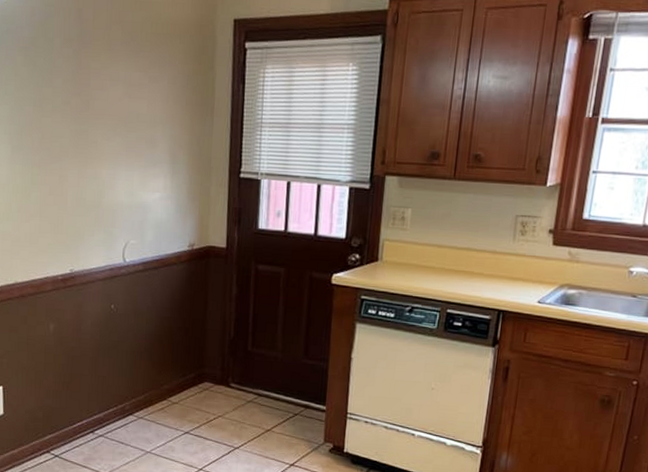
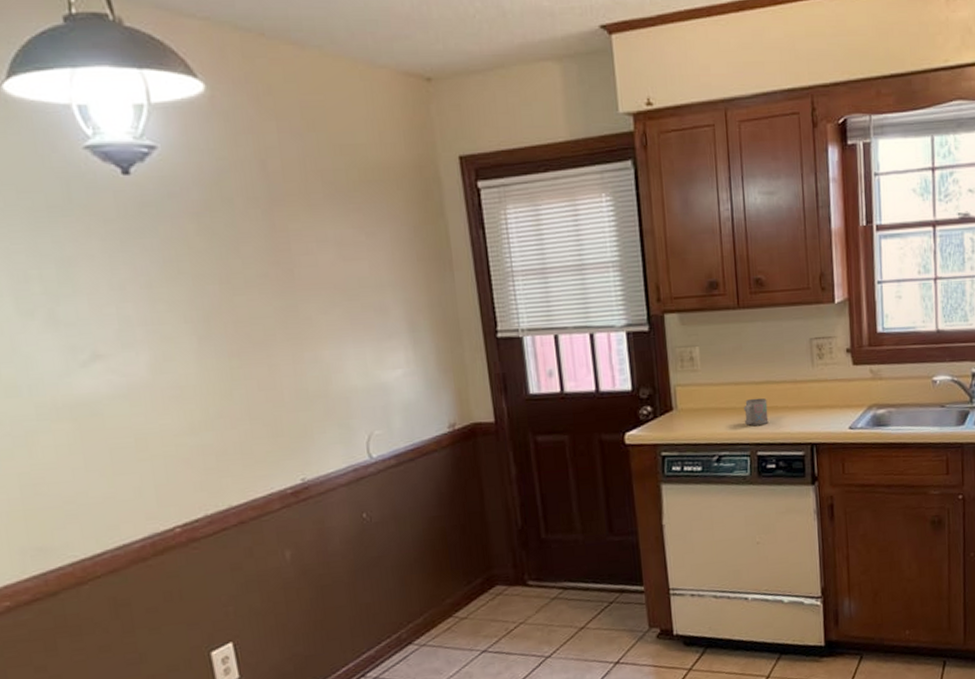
mug: none [441,261,465,286] -> present [744,397,769,426]

